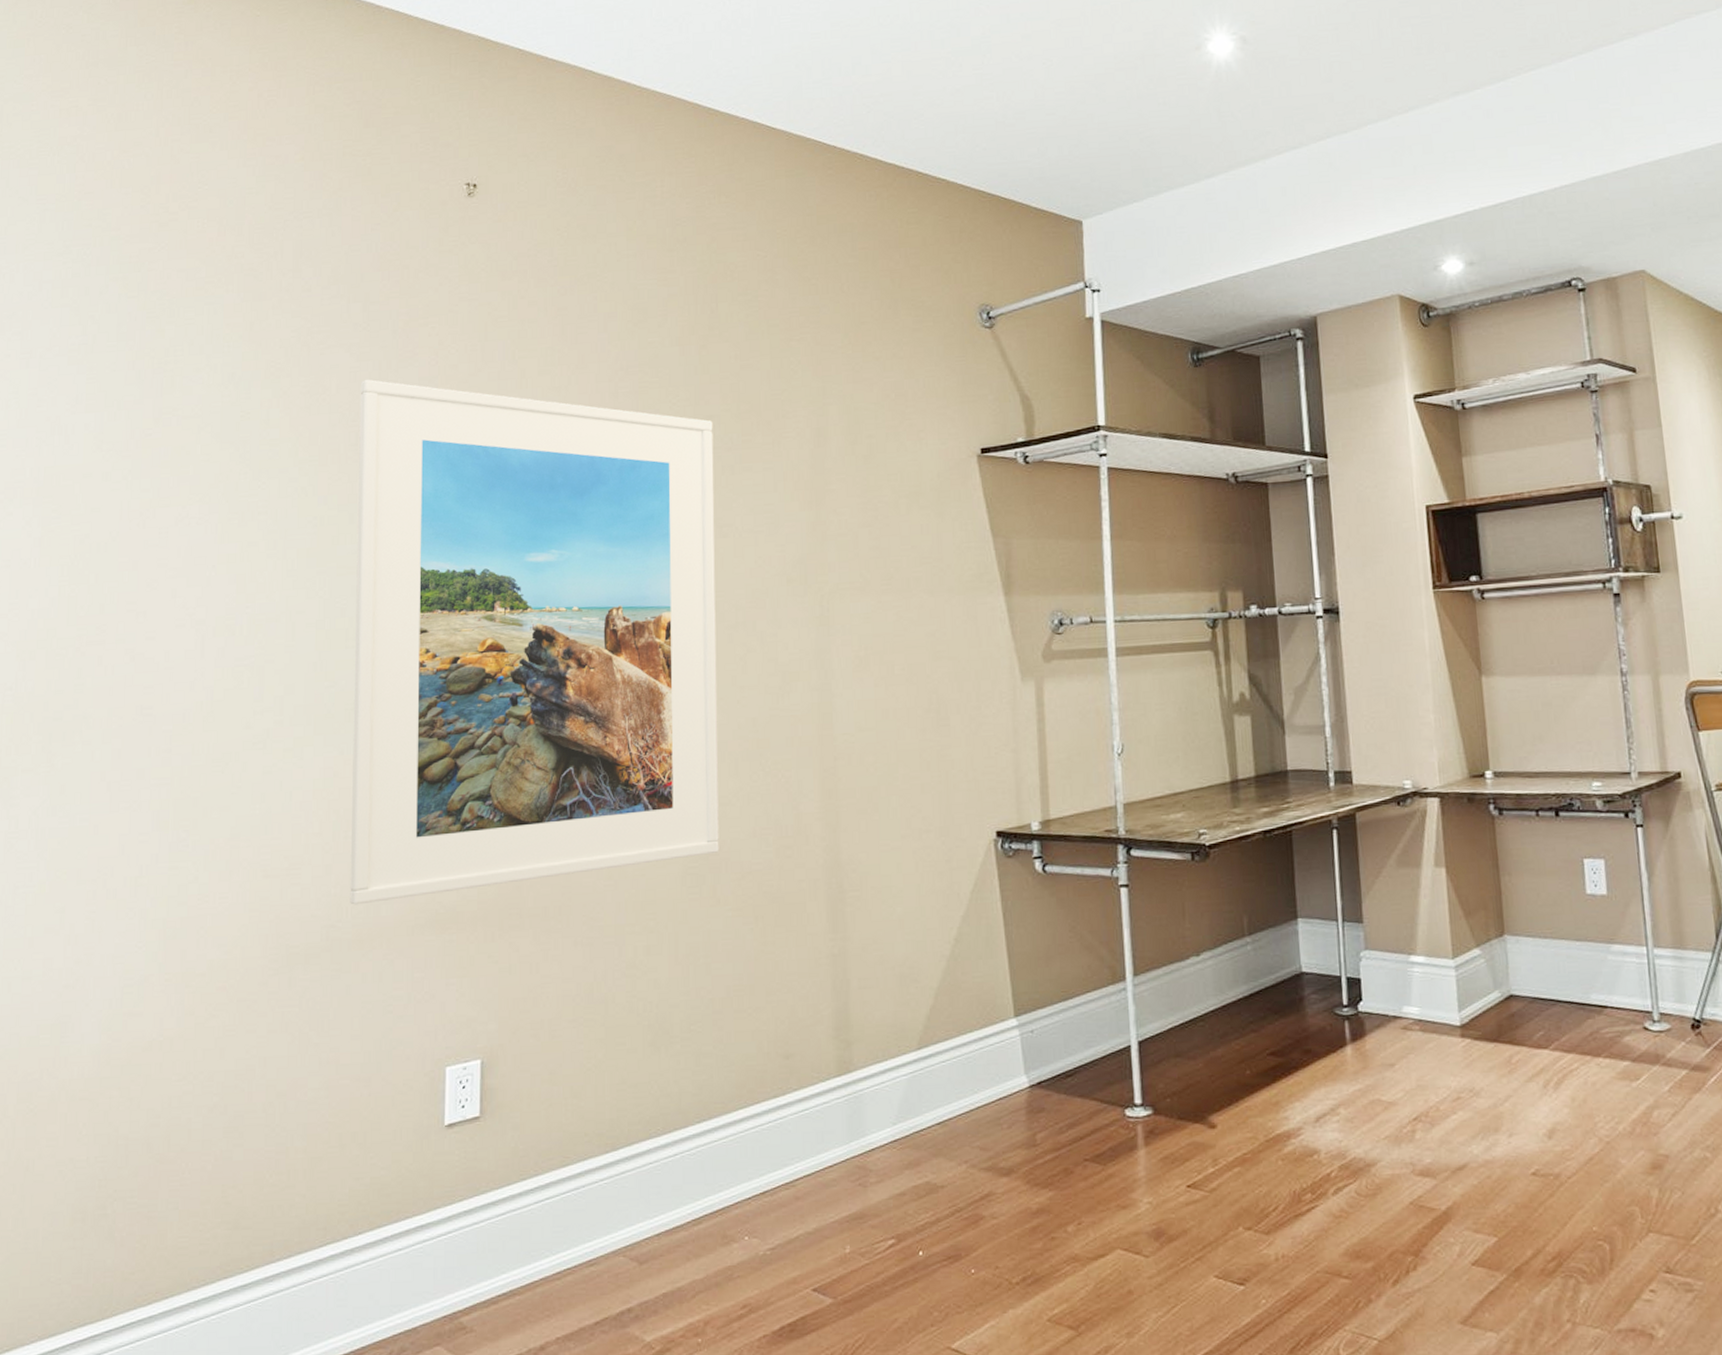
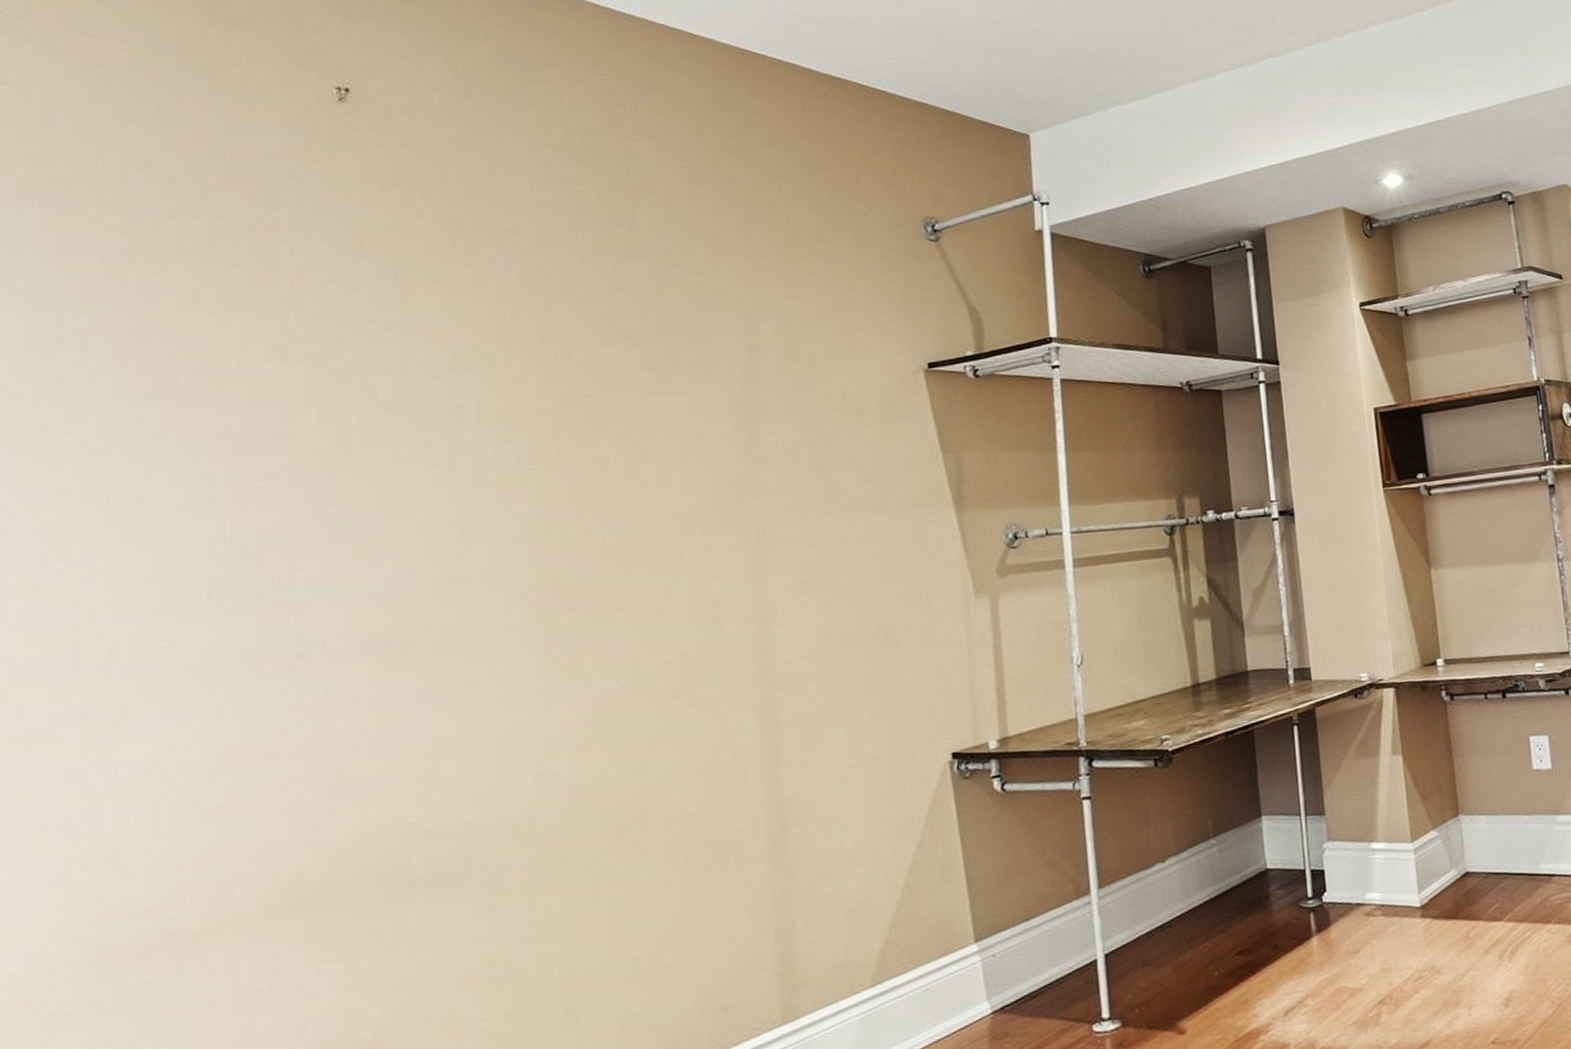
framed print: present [350,379,719,905] -> none [194,301,645,892]

